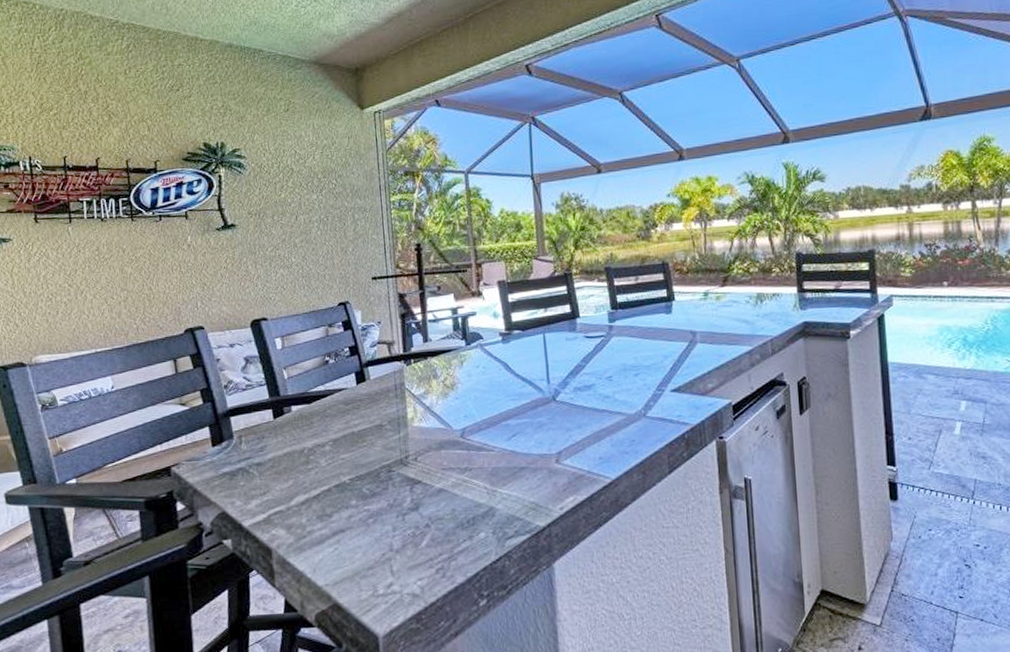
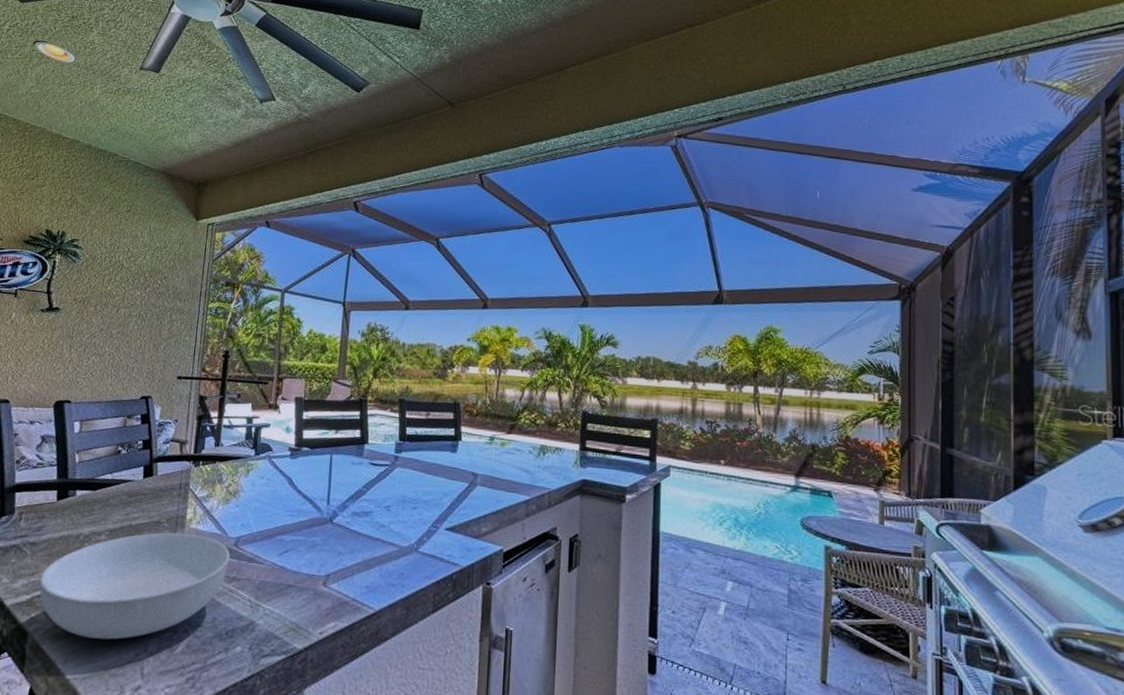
serving bowl: none [272,432,459,546] -> present [39,532,231,640]

